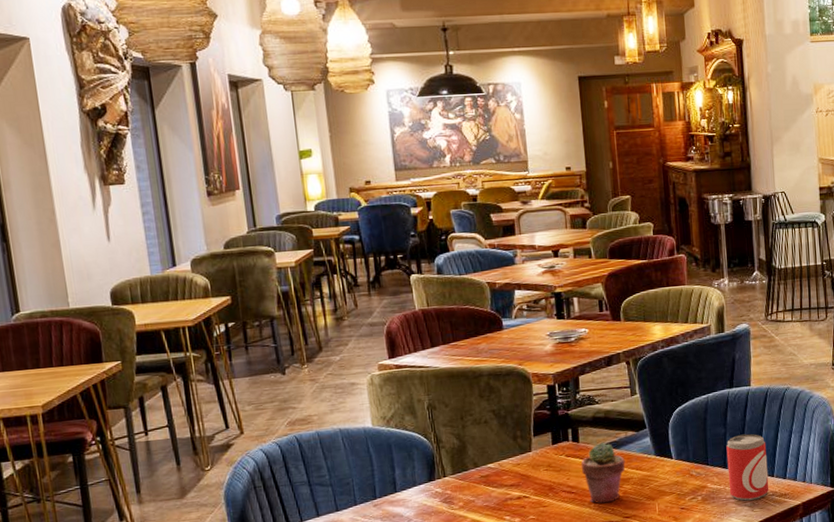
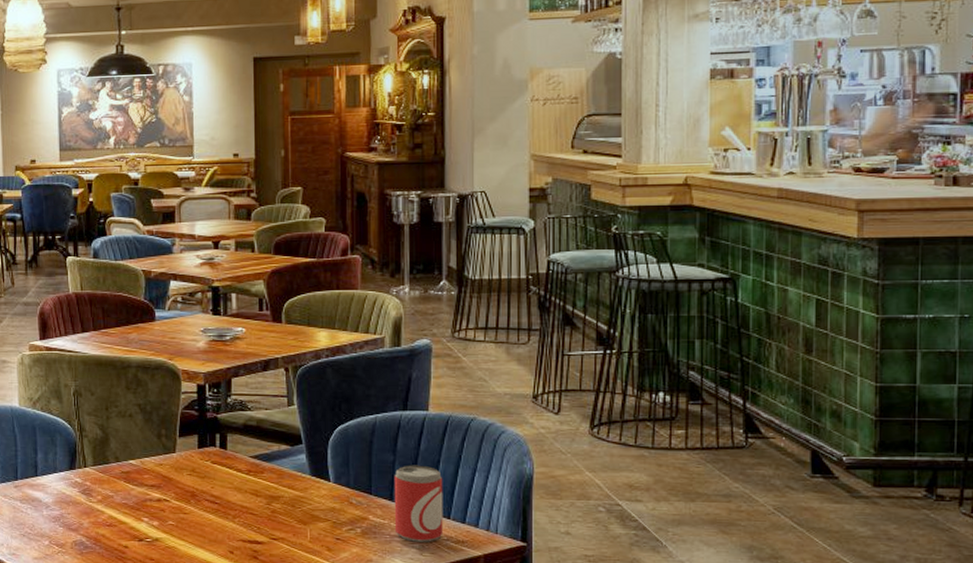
potted succulent: present [580,442,625,504] -> none [227,452,276,520]

